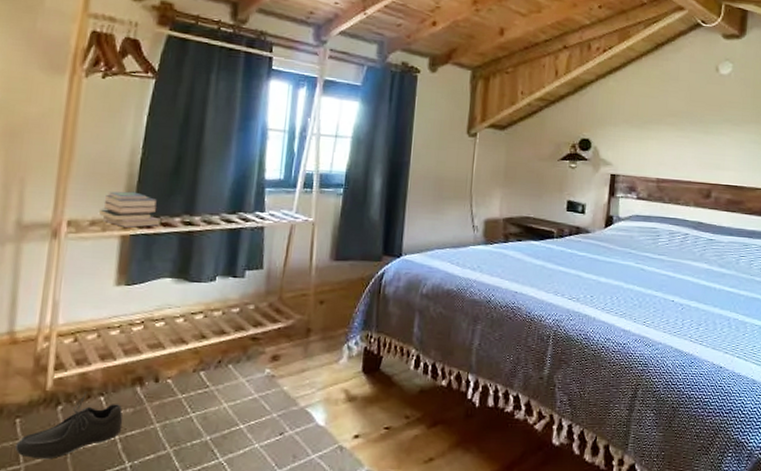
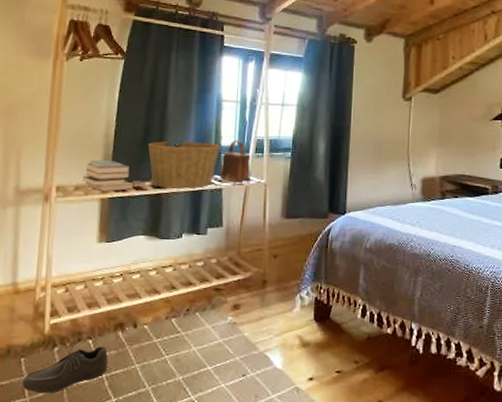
basket: none [179,172,264,226] -> present [148,141,221,189]
handbag: none [262,173,298,222] -> present [220,140,251,184]

